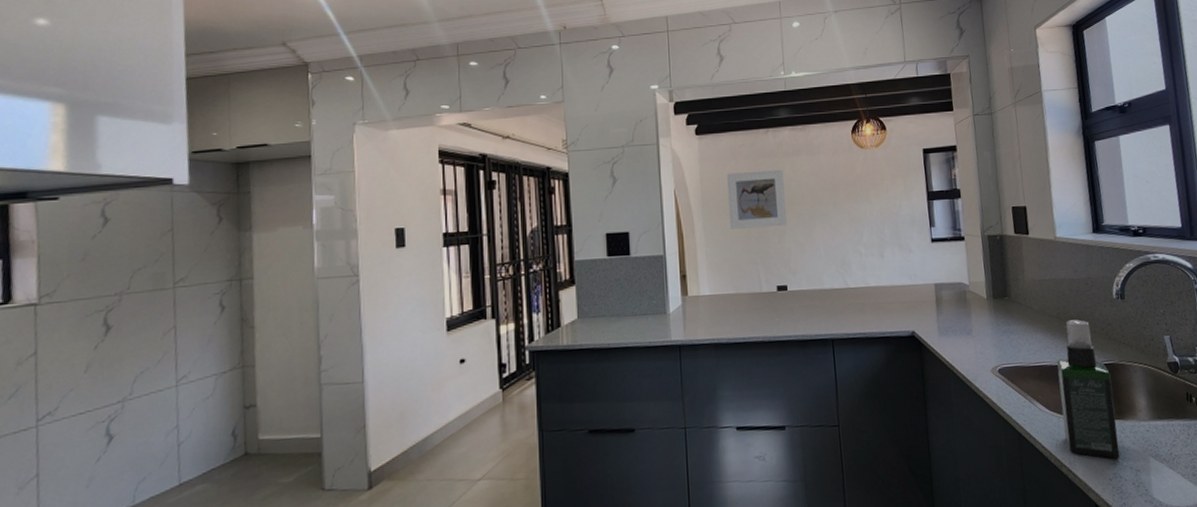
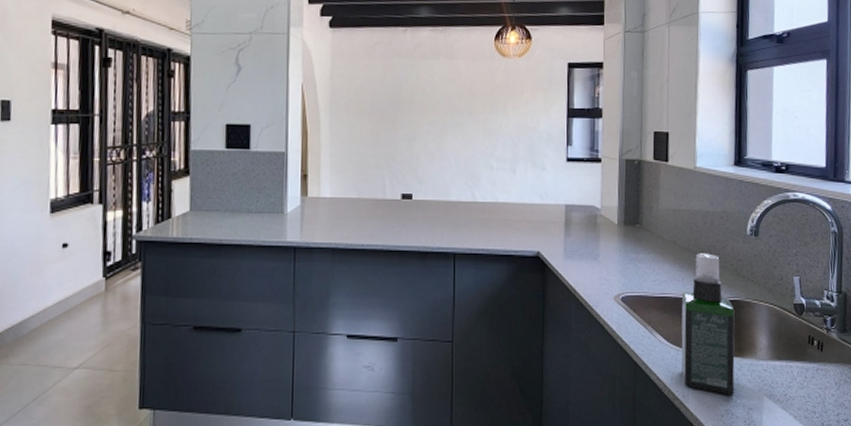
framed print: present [727,169,788,229] -> none [358,71,419,132]

